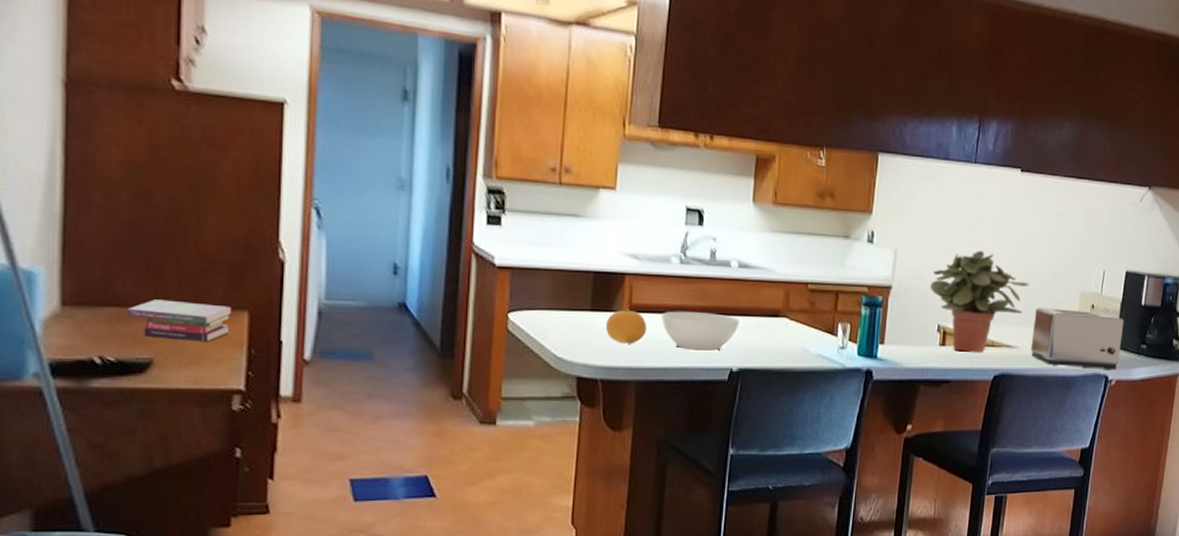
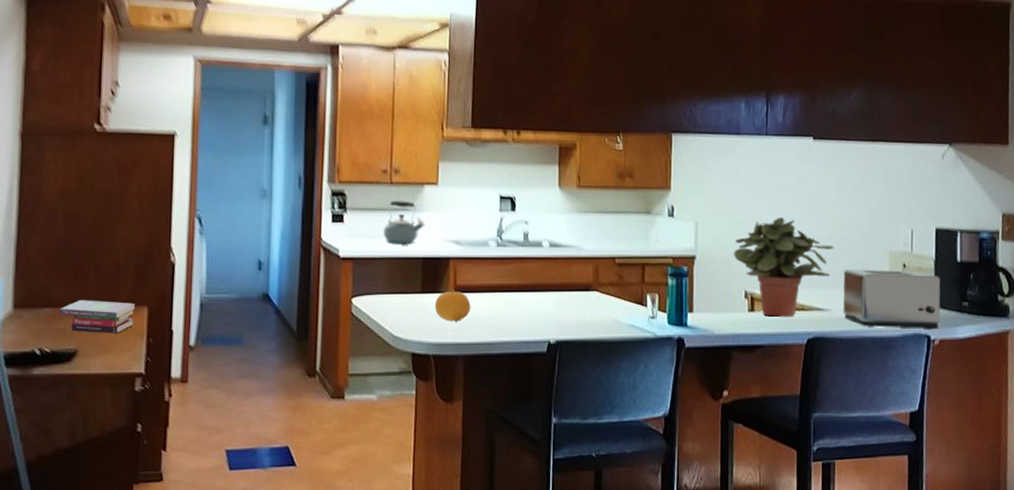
kettle: none [547,204,599,255] -> present [382,200,425,244]
bowl: present [662,311,740,352] -> none [483,289,554,326]

